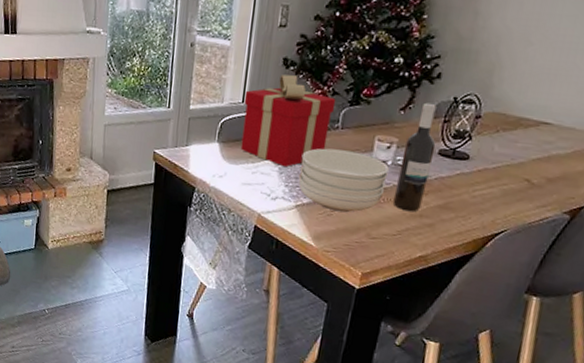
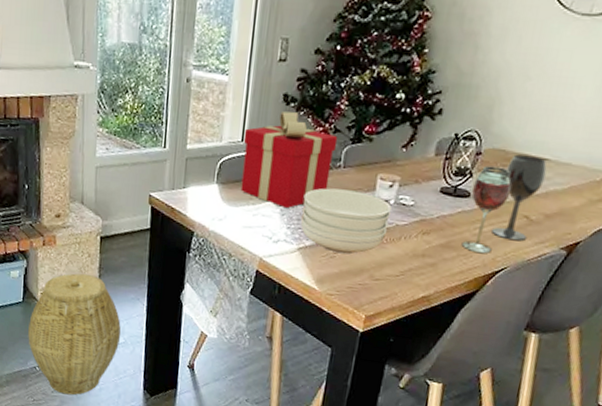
woven basket: none [38,223,125,338] -> present [28,273,122,395]
wine bottle: present [392,102,437,212] -> none [395,139,438,252]
wineglass: none [460,129,513,215] -> present [461,166,512,253]
wine glass: none [491,118,550,204] -> present [491,154,547,241]

